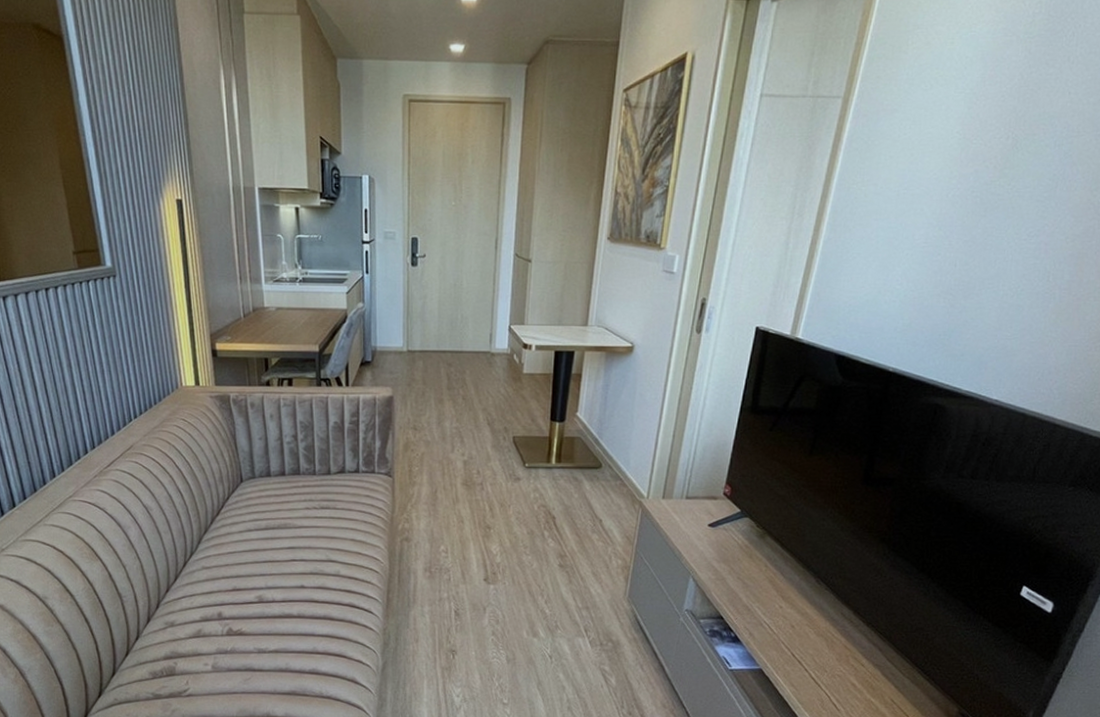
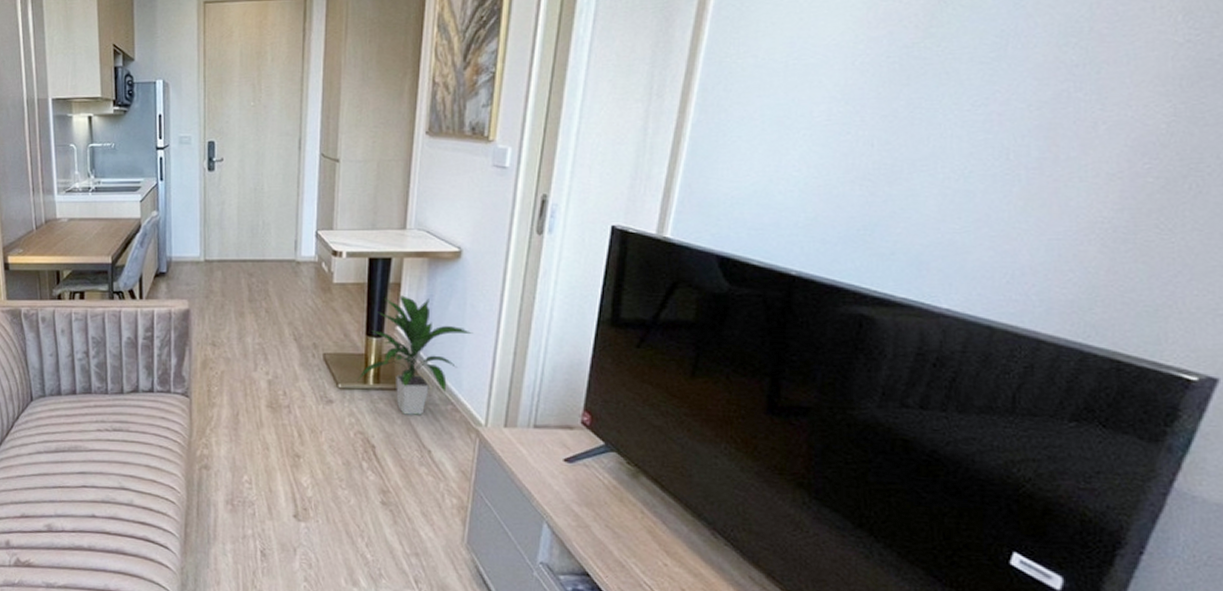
indoor plant: none [541,385,641,490] -> present [356,295,474,415]

